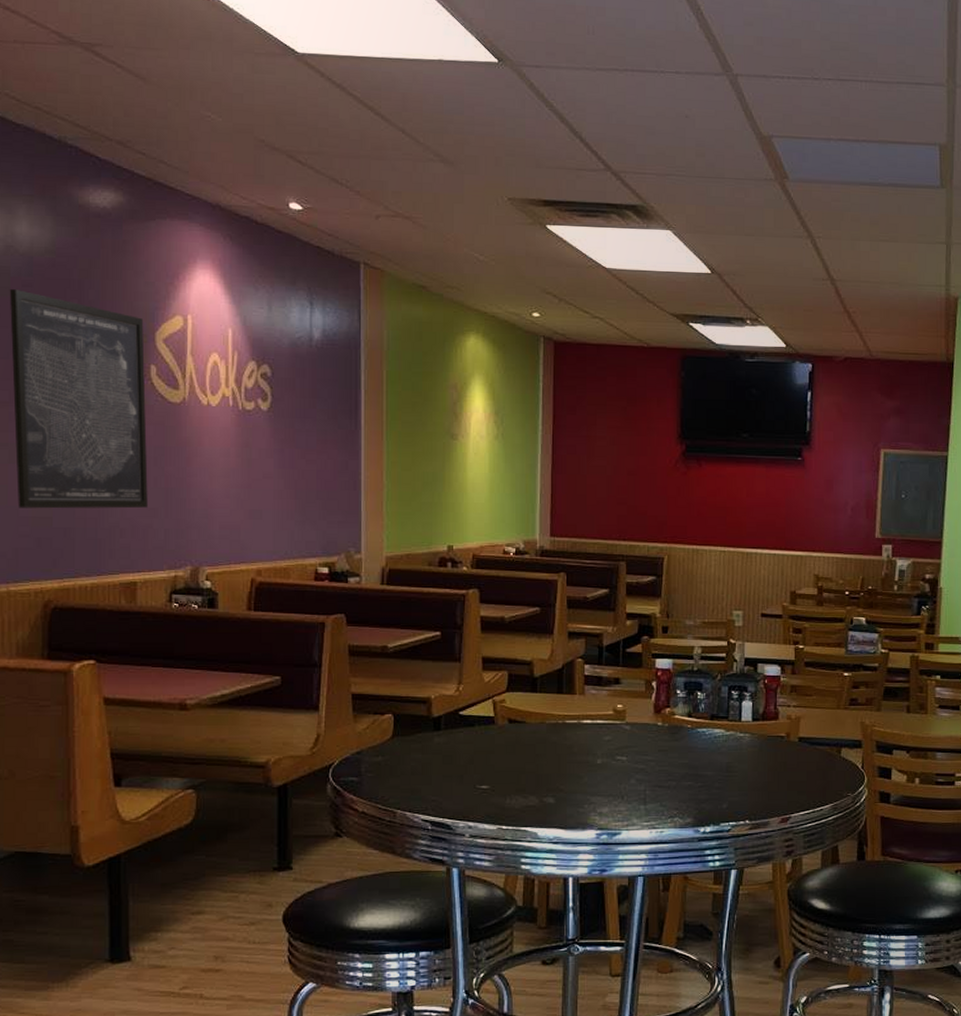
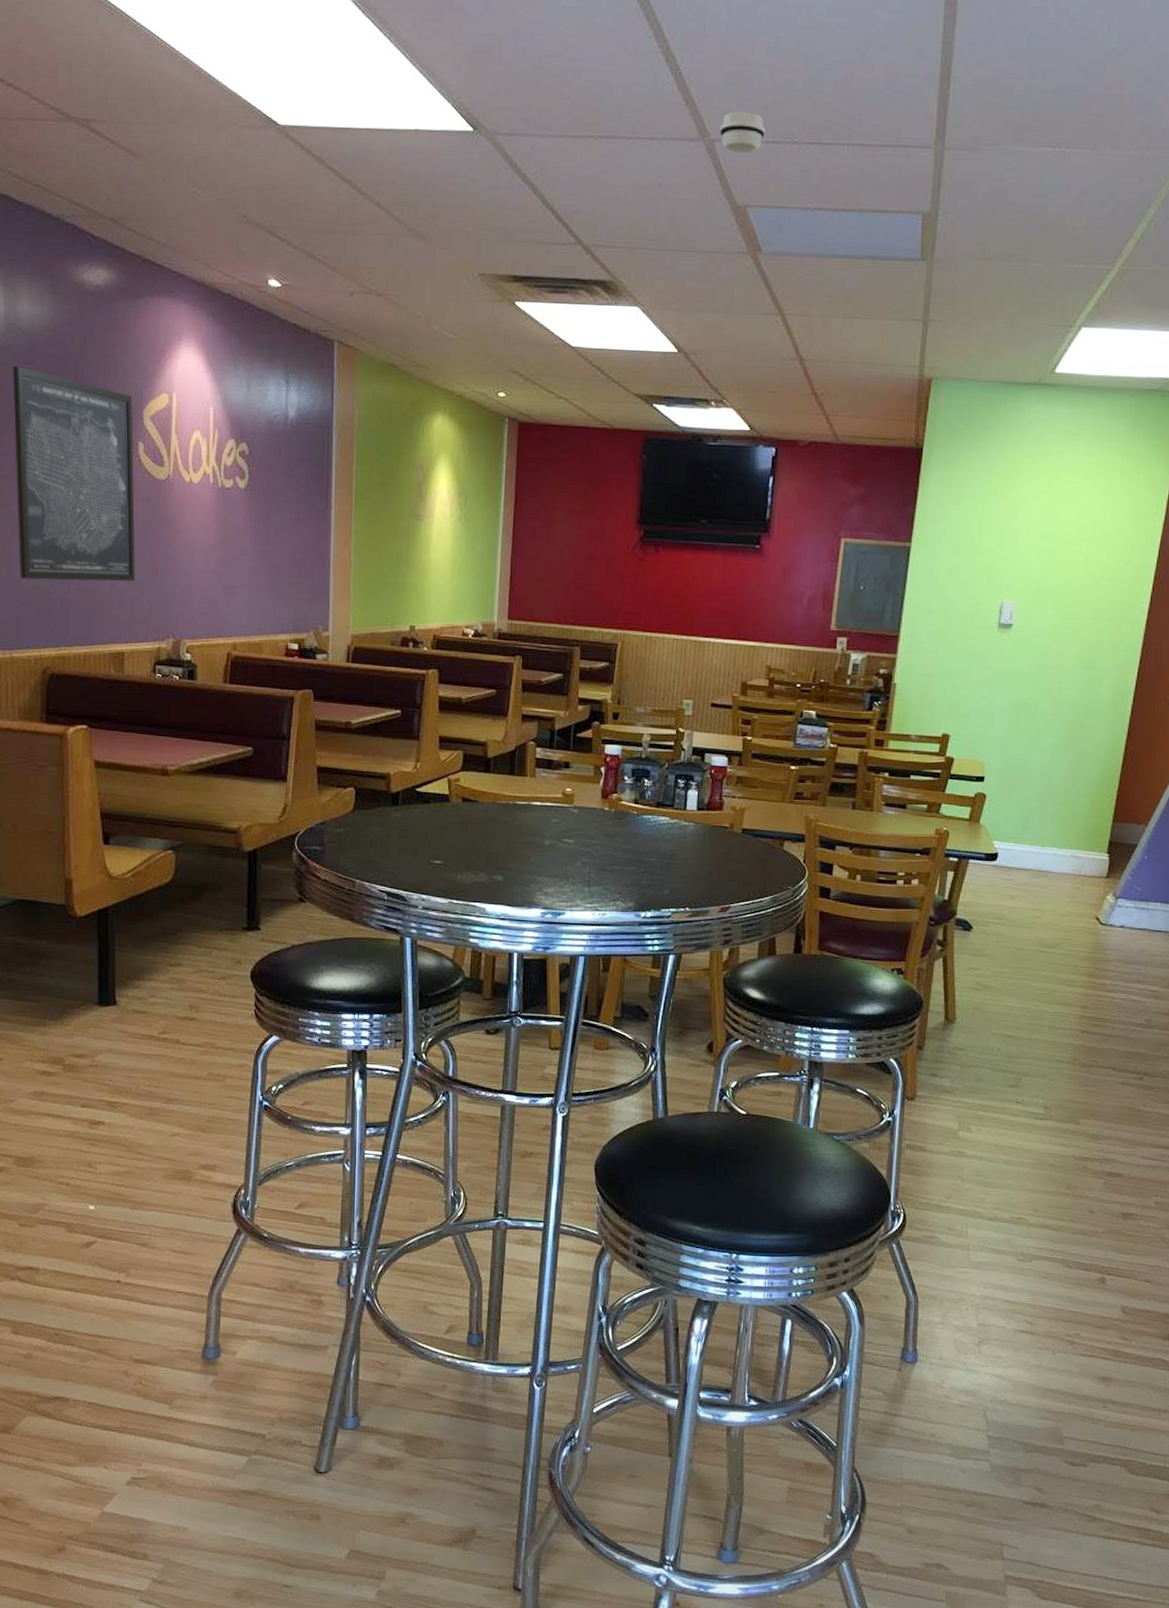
smoke detector: none [741,49,786,88] -> present [719,111,765,154]

